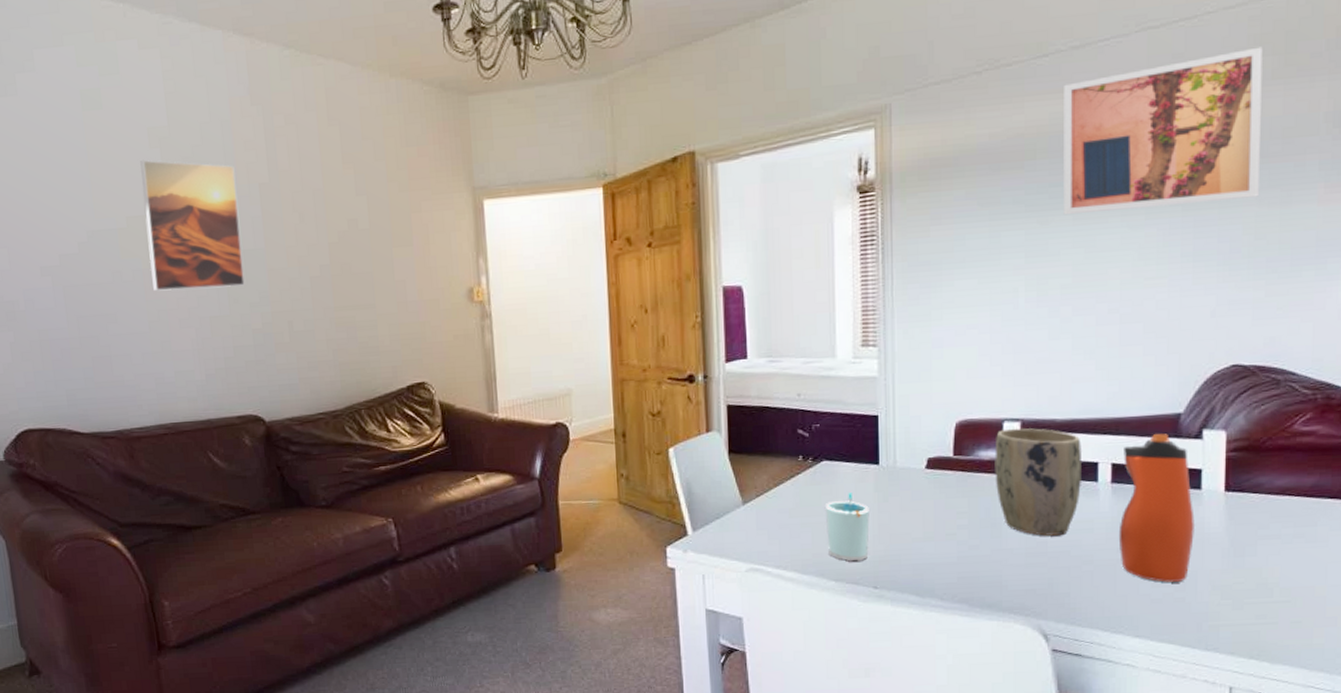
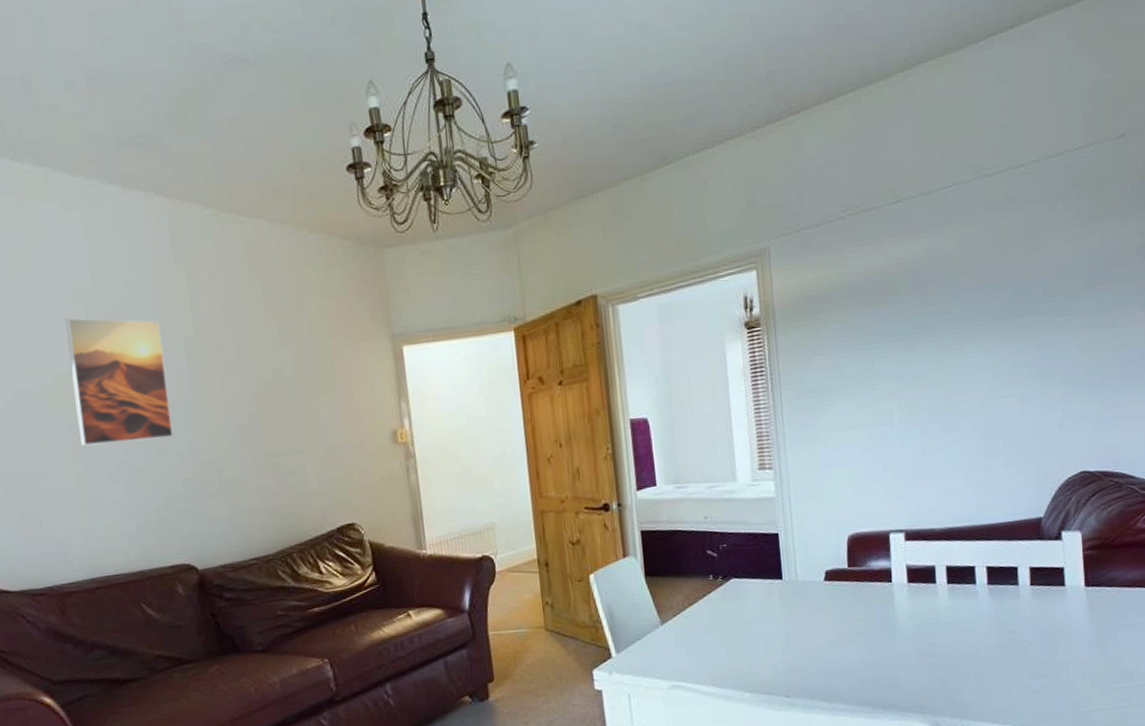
cup: present [826,493,870,562] -> none [737,607,779,673]
plant pot: present [995,428,1081,536] -> none [884,538,962,638]
wall art: present [1063,46,1263,215] -> none [917,190,1089,343]
water bottle: present [1118,434,1195,582] -> none [996,537,1063,674]

